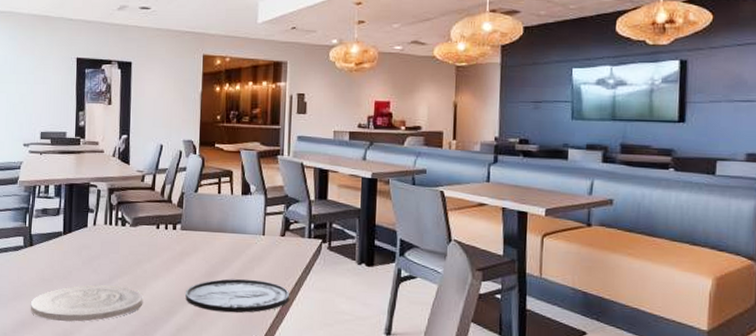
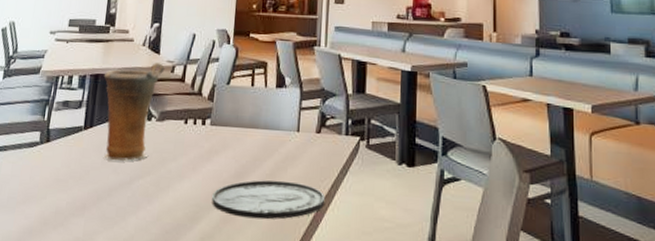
plate: present [31,284,143,322] -> none [40,186,166,230]
vase: none [78,172,135,262] -> present [103,63,165,161]

